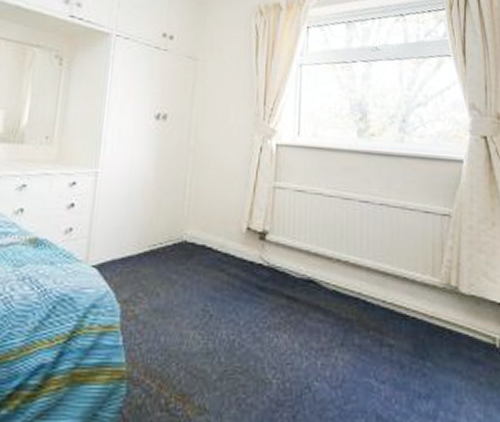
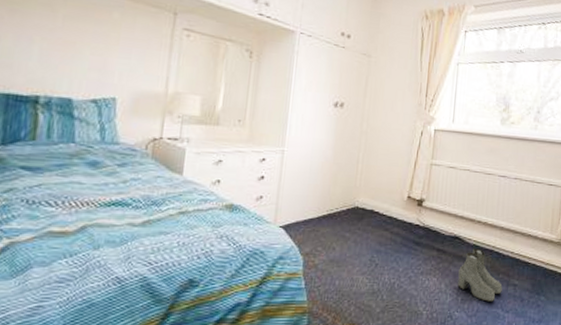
boots: none [315,295,374,368] -> present [458,248,503,302]

